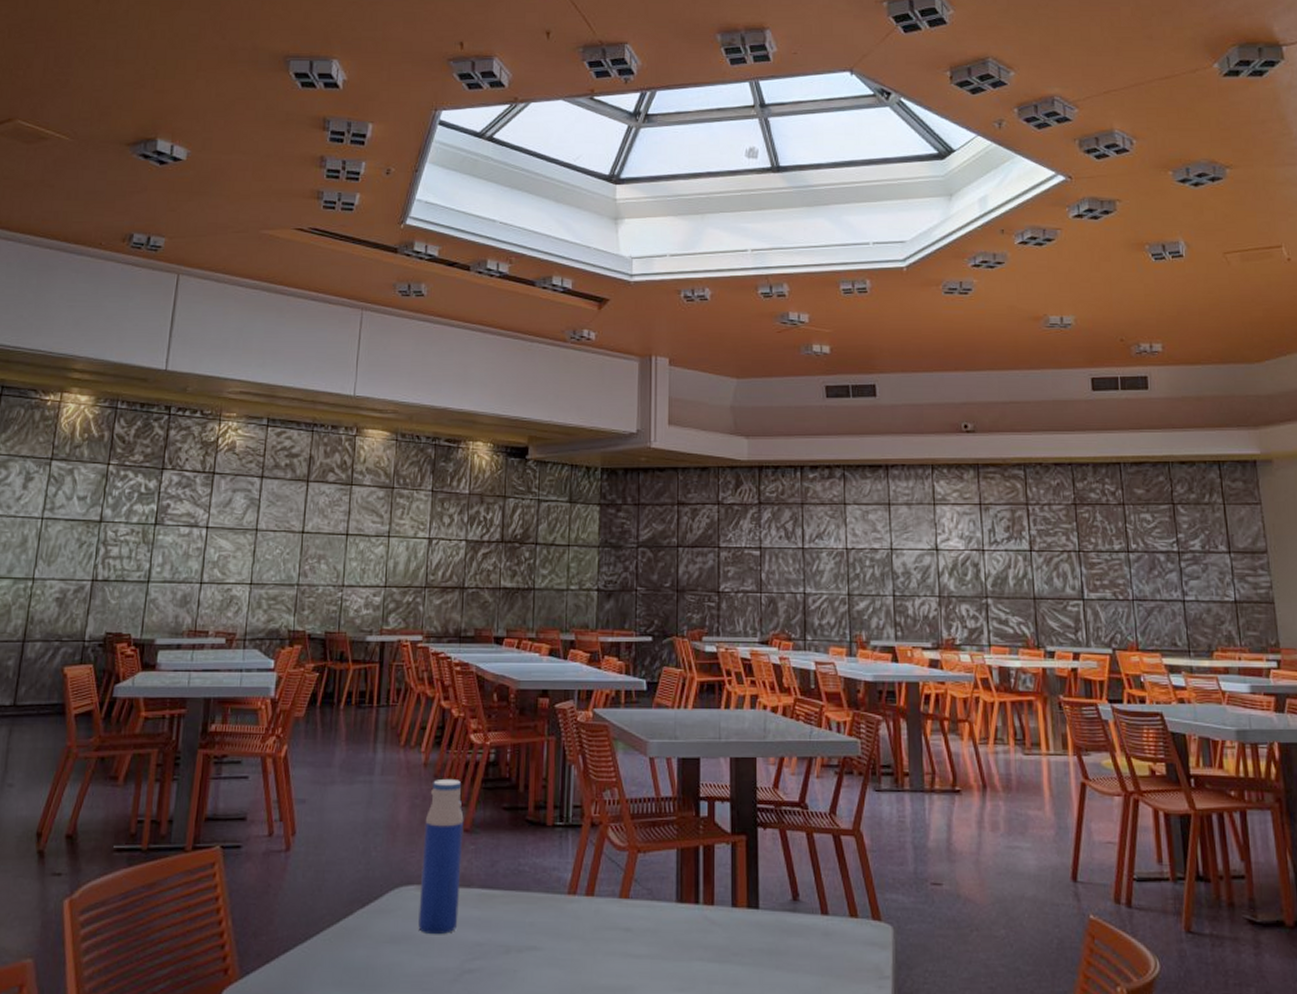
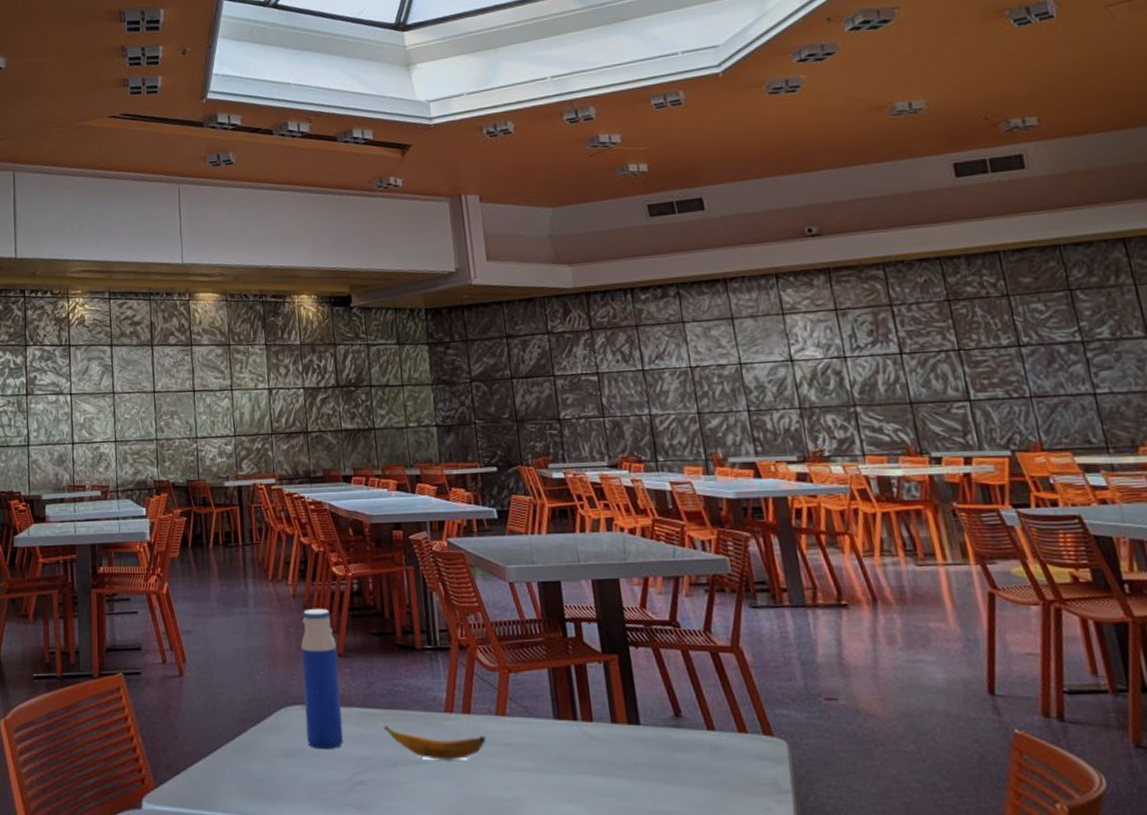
banana: none [502,909,607,946] -> present [384,726,487,760]

